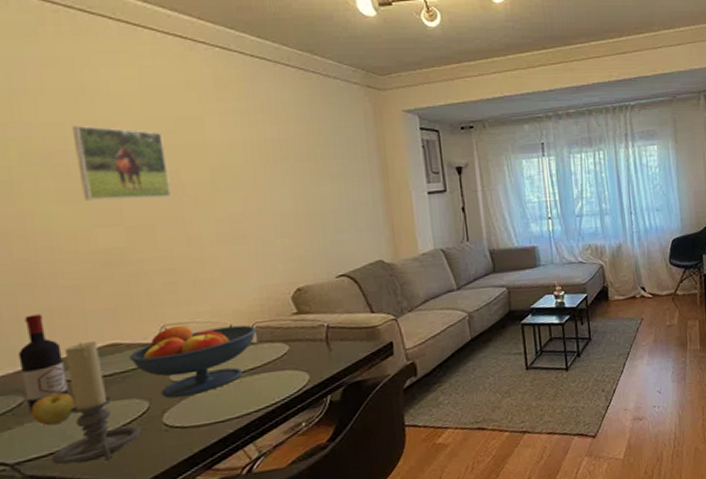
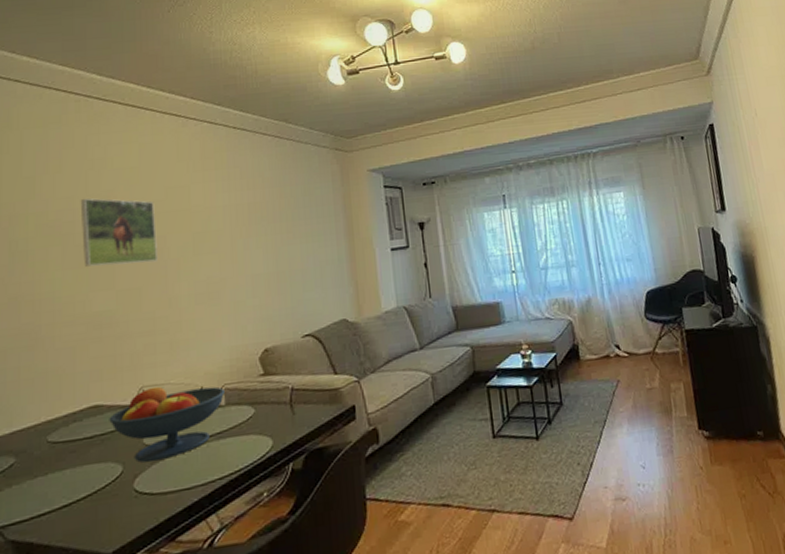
wine bottle: present [18,314,69,413] -> none [15,375,53,475]
apple: present [31,393,76,426] -> none [20,455,59,489]
candle holder: present [51,341,141,465] -> none [32,403,113,531]

